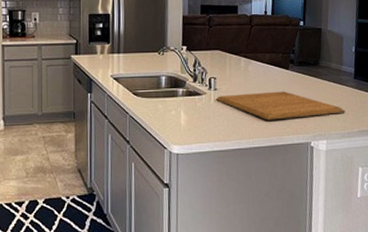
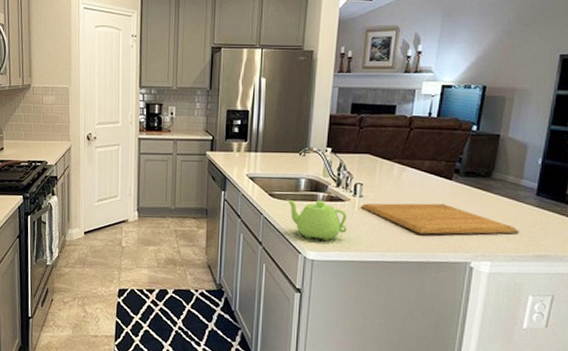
teapot: none [149,96,206,134] -> present [286,199,348,241]

